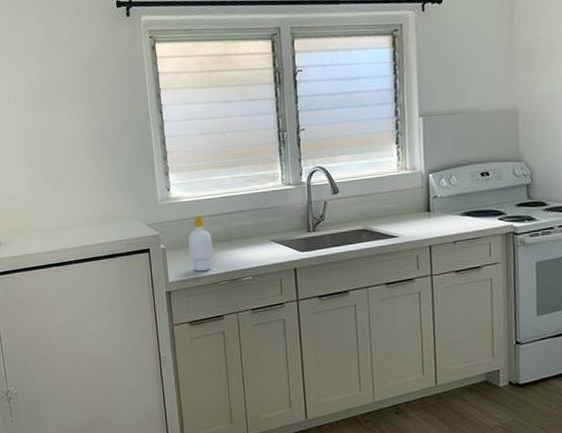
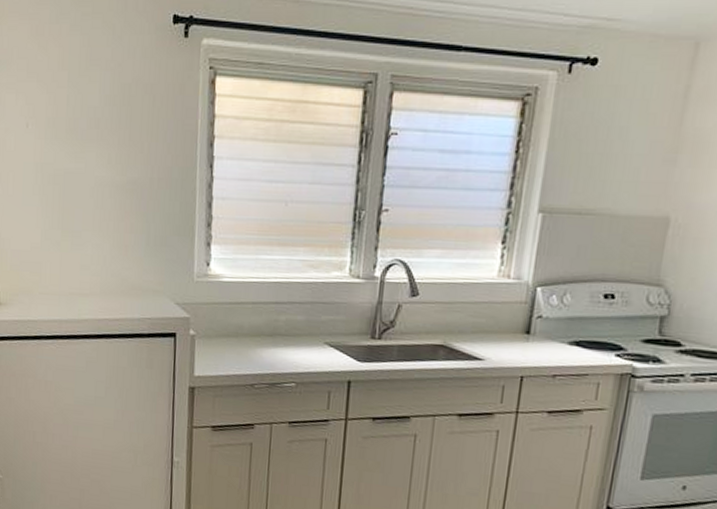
soap bottle: present [188,214,214,272] -> none [223,300,253,370]

